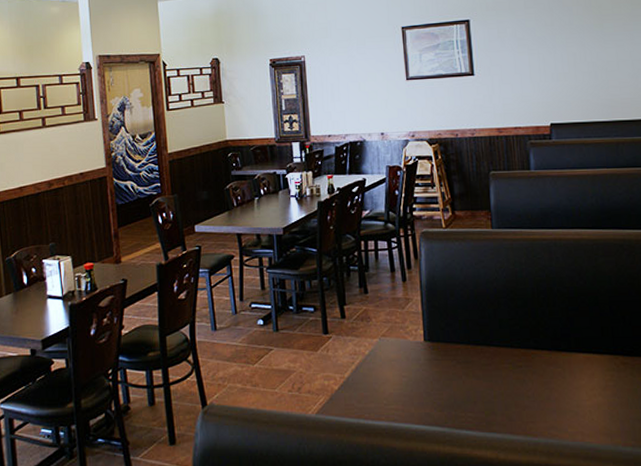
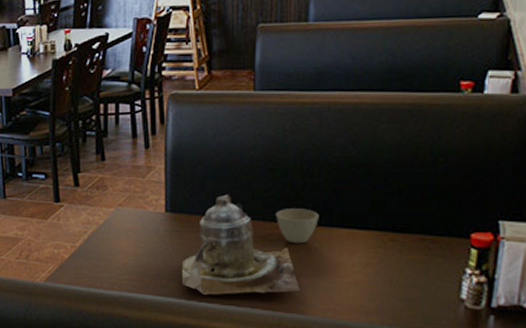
teapot: none [442,323,550,422] -> present [181,194,300,295]
cup: none [521,335,559,369] -> present [276,209,319,244]

